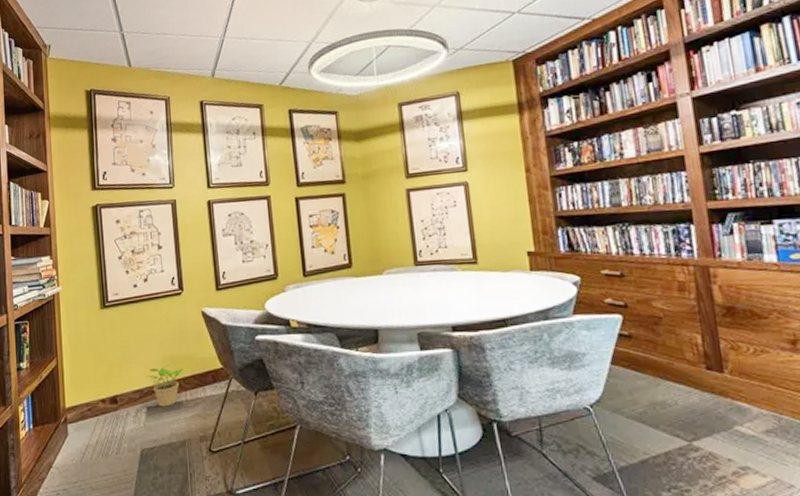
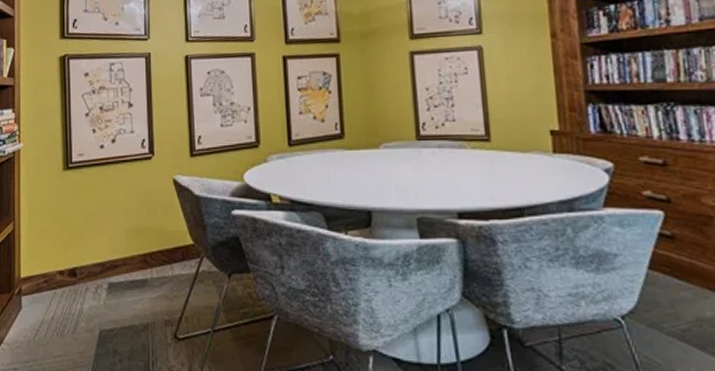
potted plant: present [146,364,183,407] -> none [109,236,150,284]

